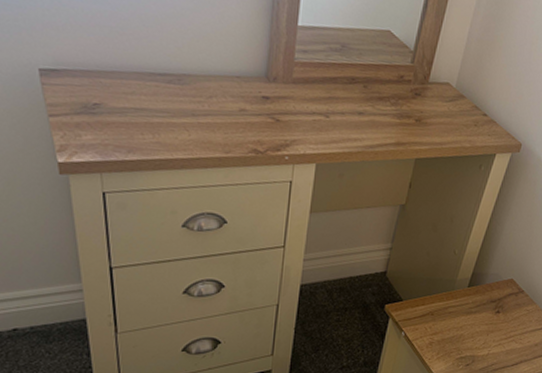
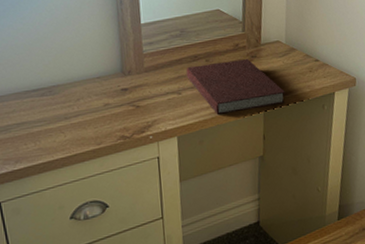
notebook: none [338,89,443,154] -> present [186,59,285,116]

